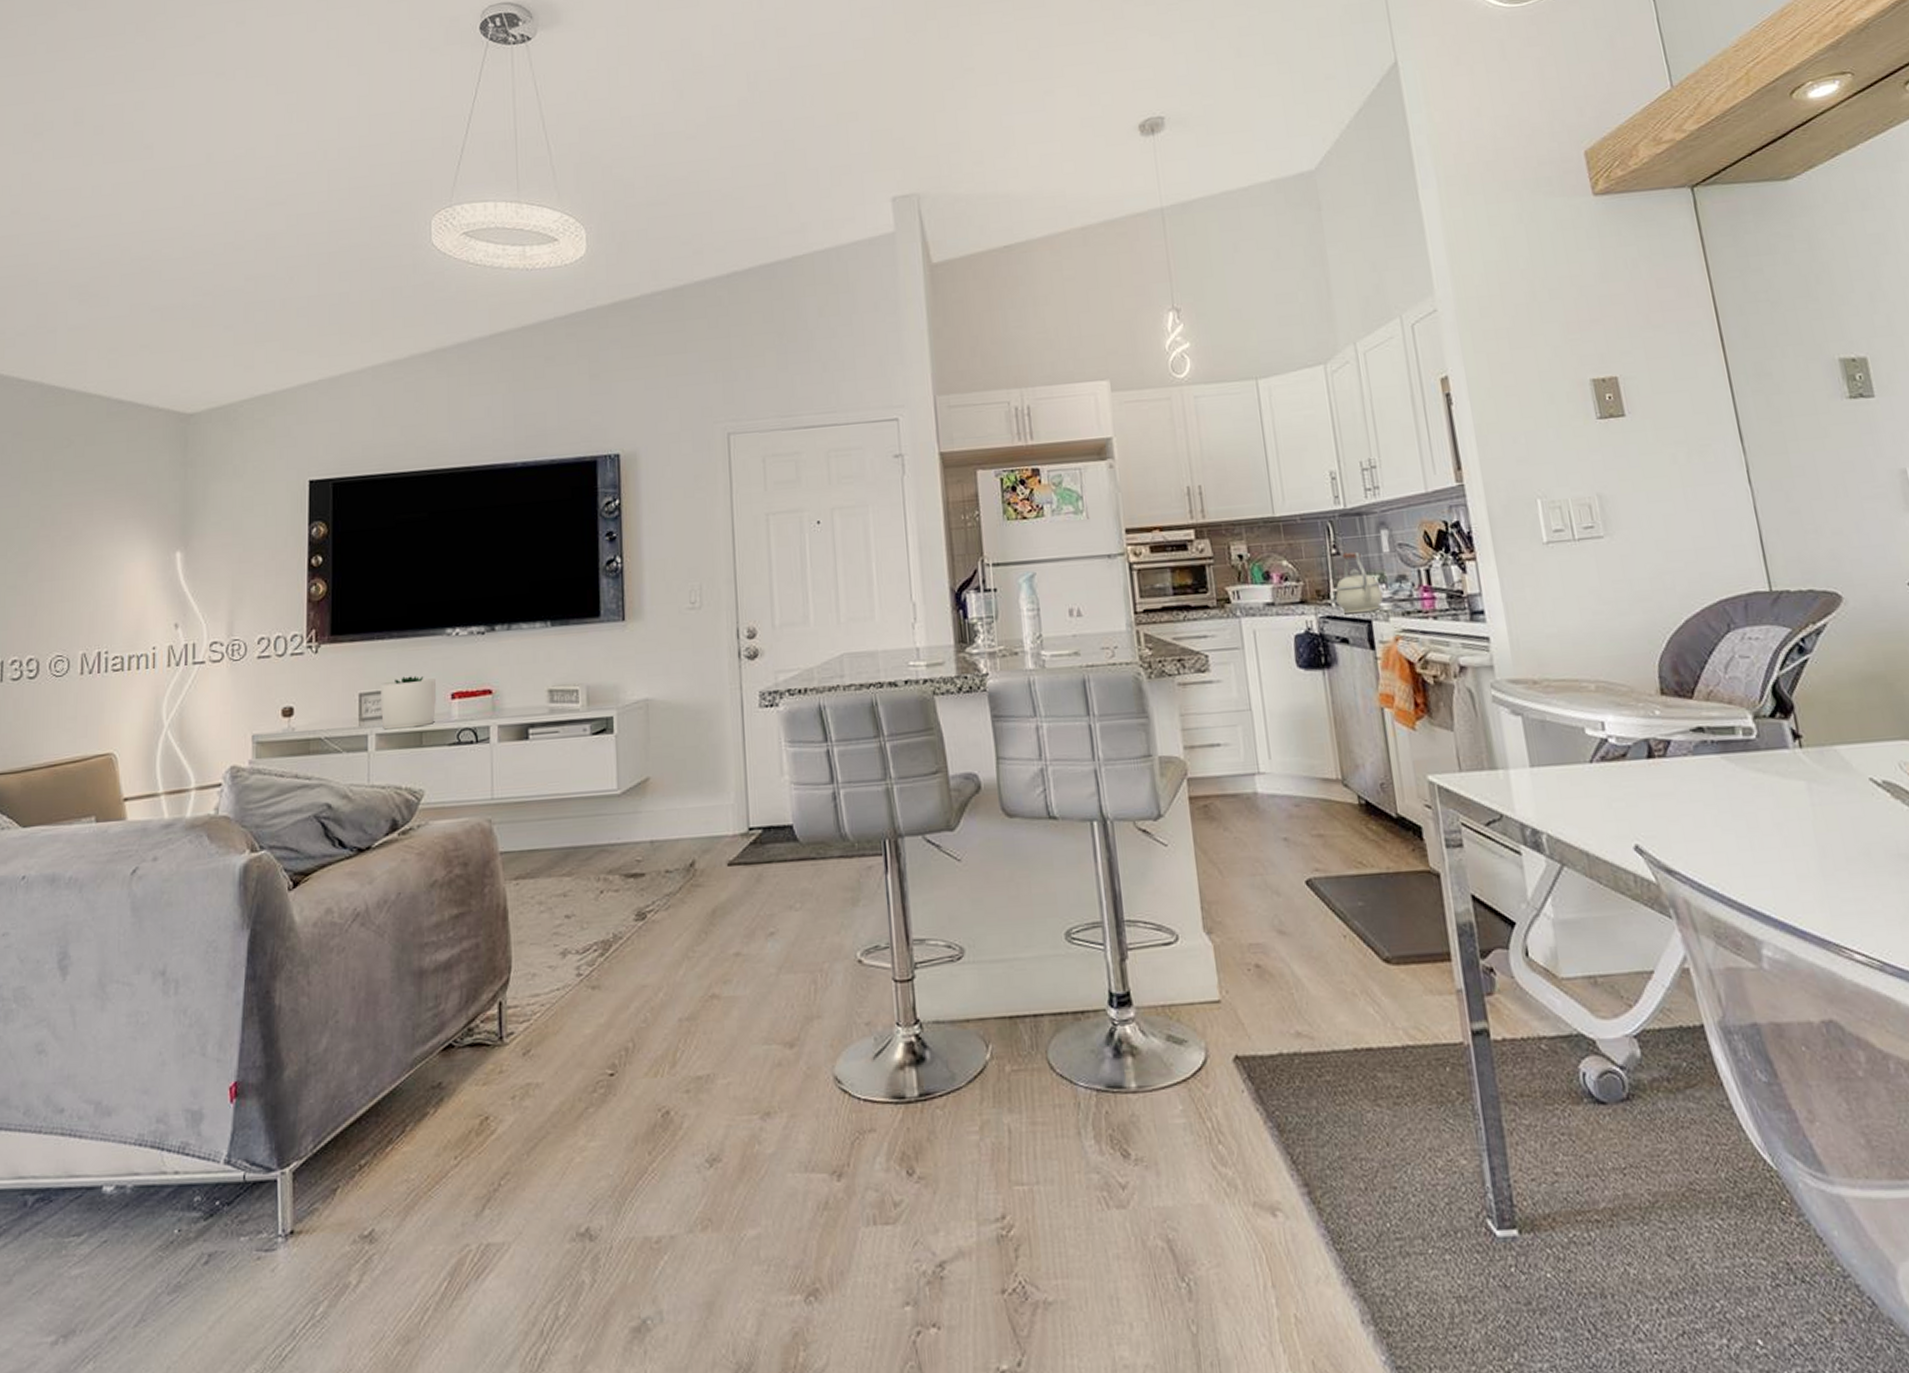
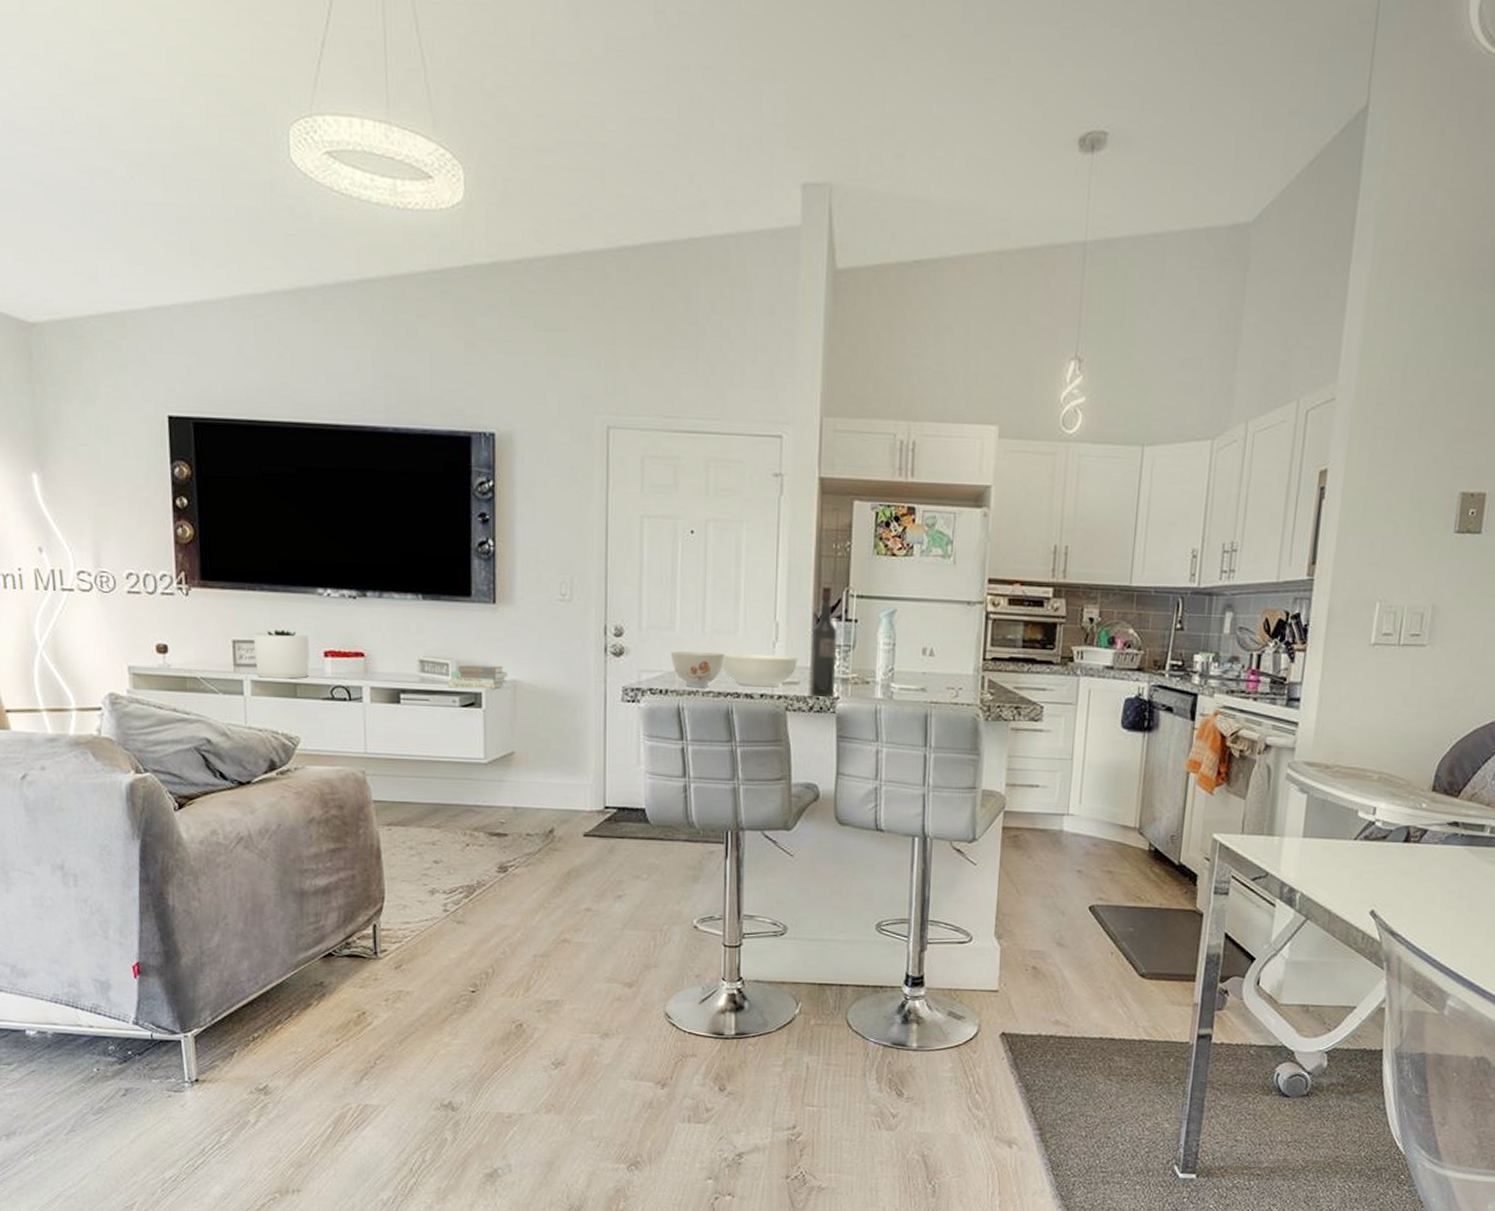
books: none [578,684,640,715] -> present [448,664,508,689]
bowl: none [806,642,863,683] -> present [670,651,725,688]
bowl: none [861,635,941,674] -> present [722,653,799,688]
wine bottle: none [951,558,983,674] -> present [810,586,837,696]
kettle: present [1335,551,1384,614] -> none [1170,628,1214,687]

